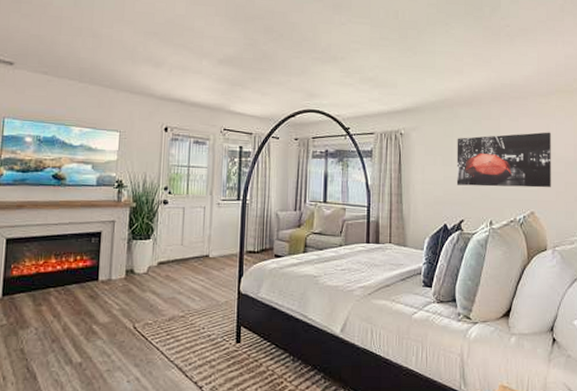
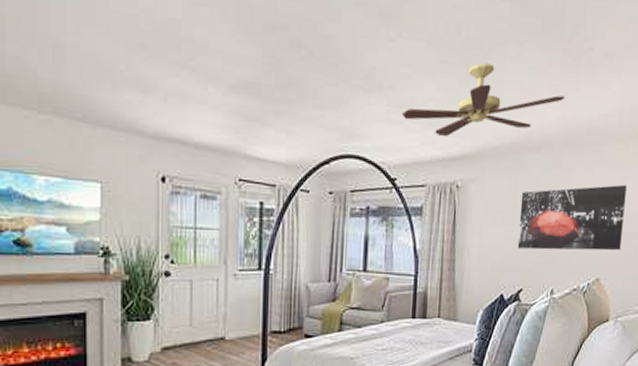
ceiling fan: none [353,39,488,95] -> present [402,63,564,137]

